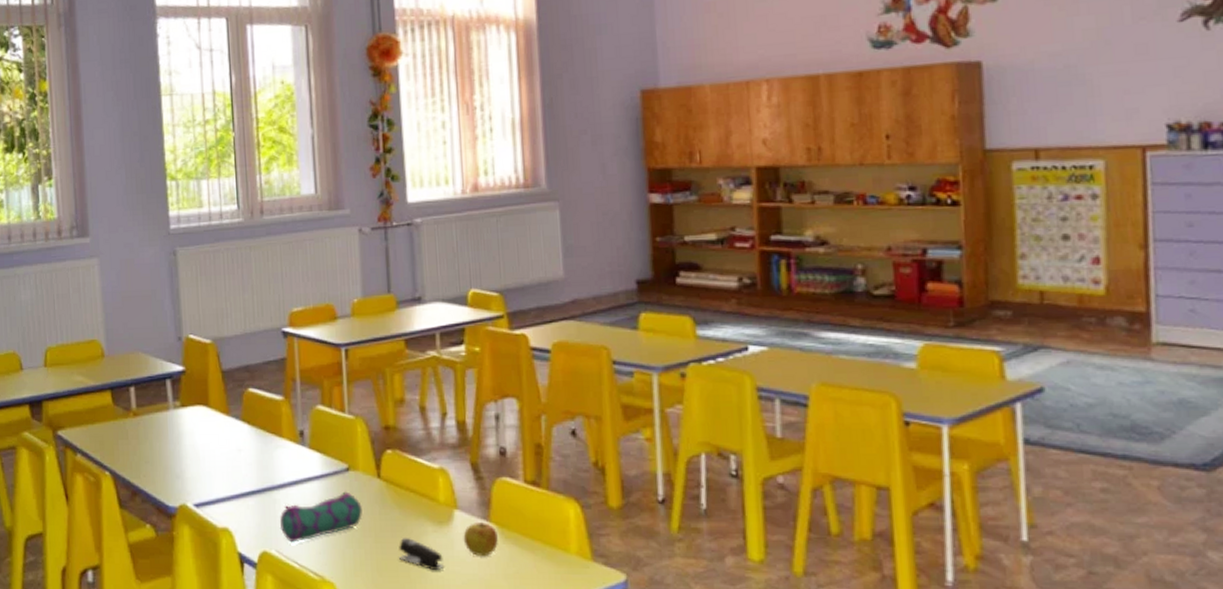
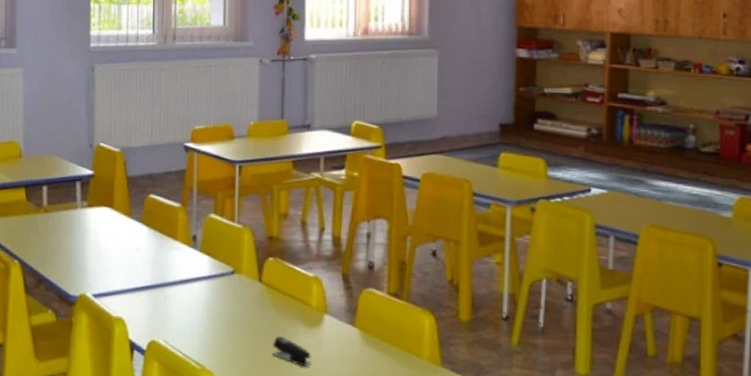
pencil case: present [279,491,362,543] -> none [168,292,243,335]
apple: present [463,521,498,556] -> none [330,326,361,357]

